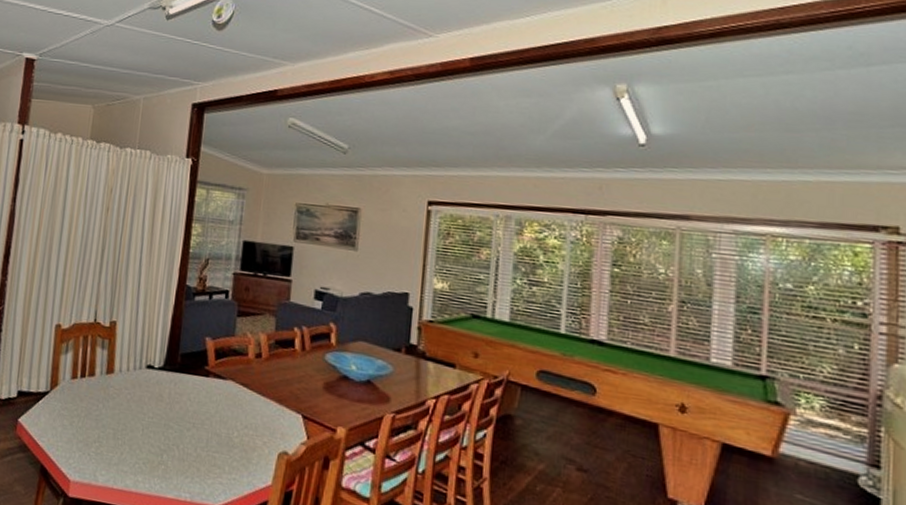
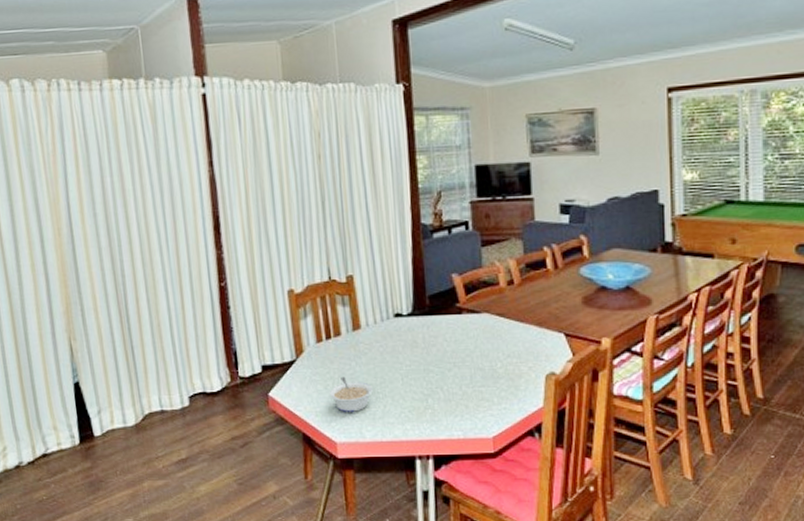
legume: none [72,416,114,454] -> present [329,376,373,412]

